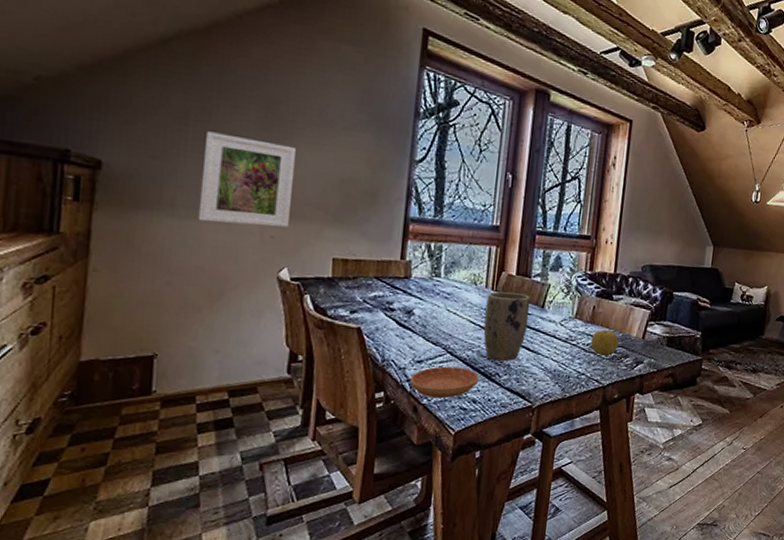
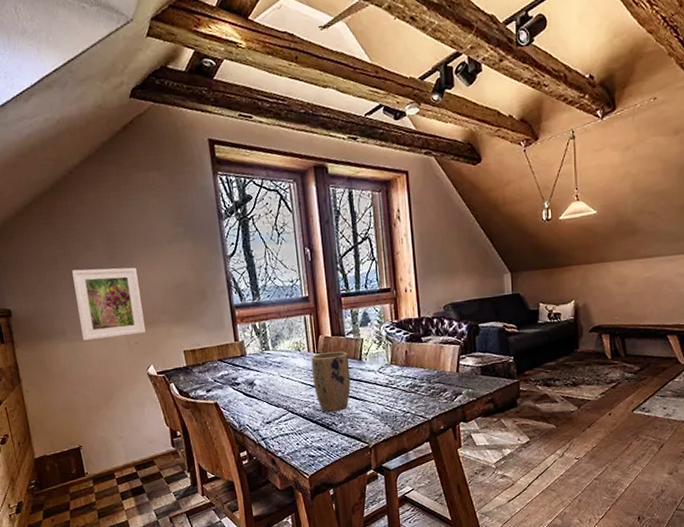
saucer: present [410,366,480,398] -> none [264,422,320,450]
fruit: present [590,329,619,356] -> none [409,369,435,393]

